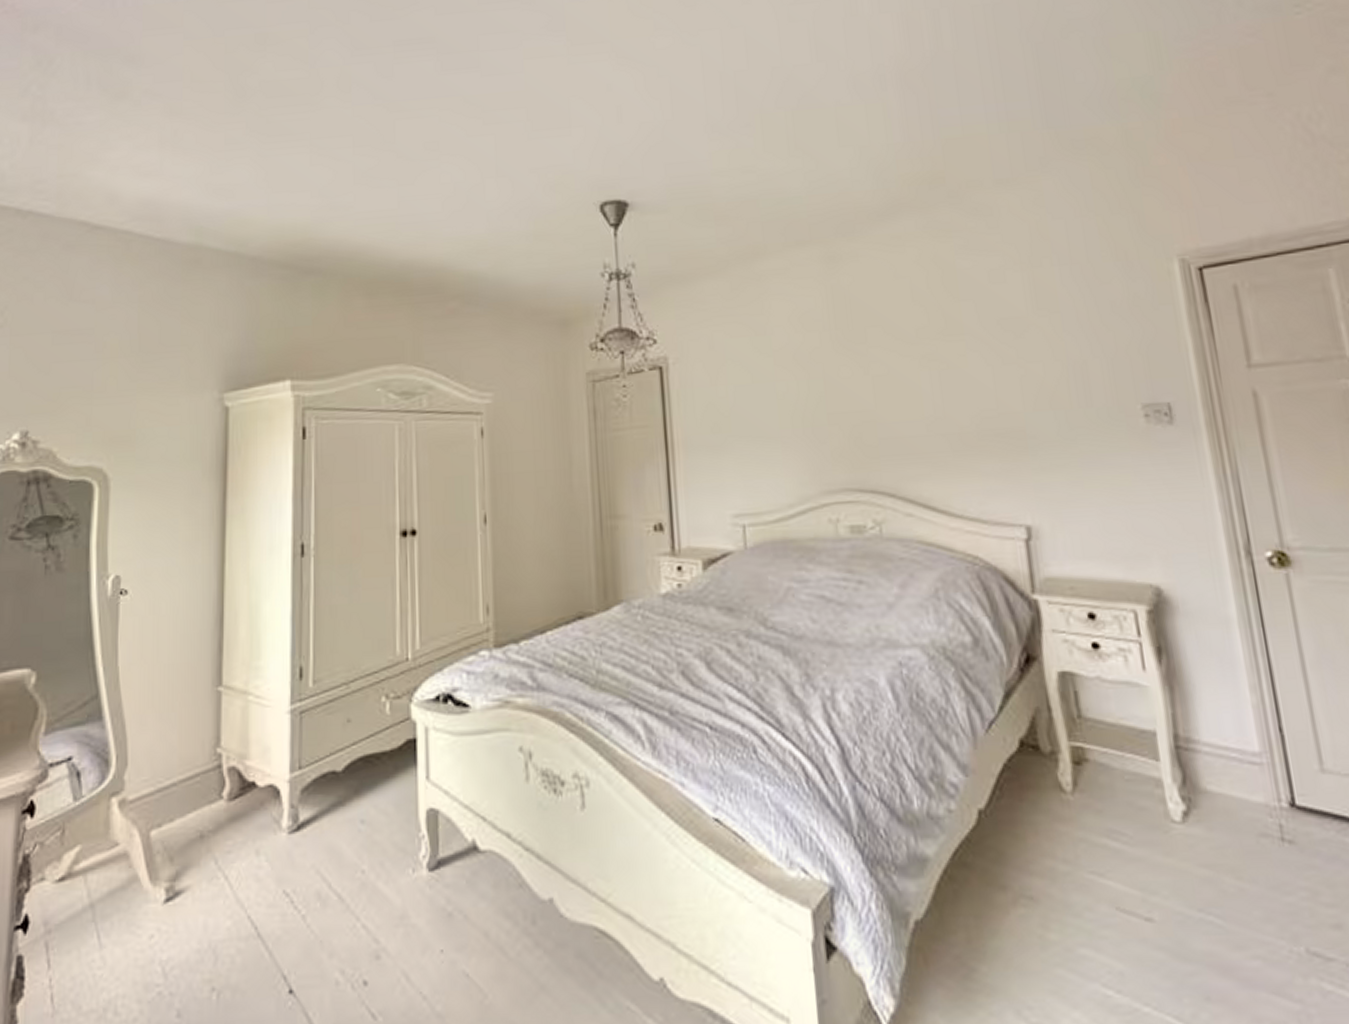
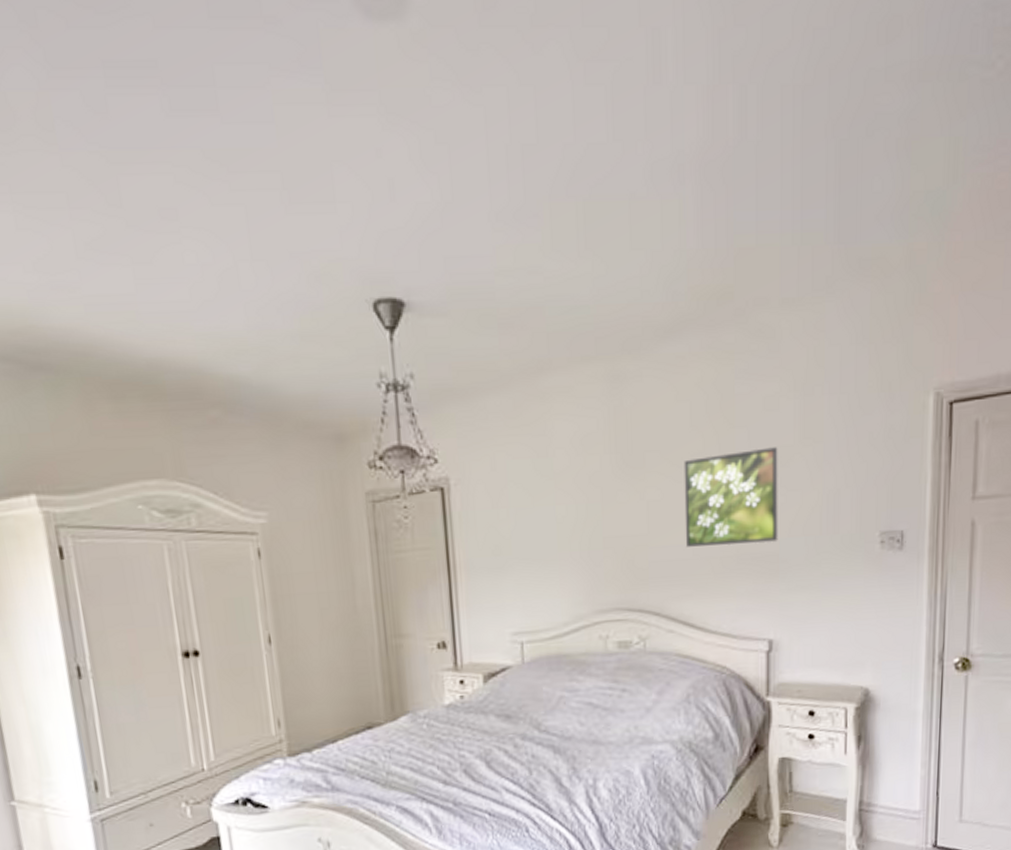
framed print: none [908,319,1023,423] -> present [684,447,778,547]

